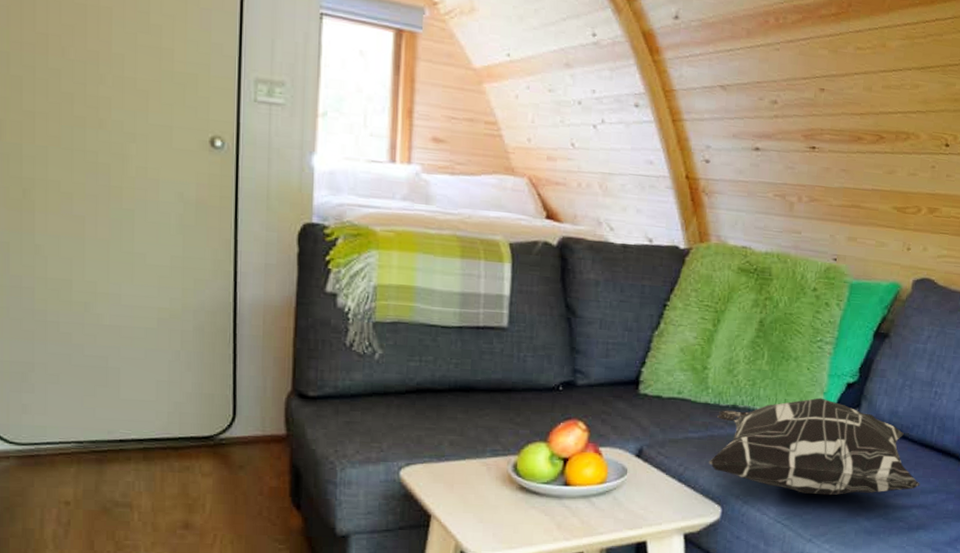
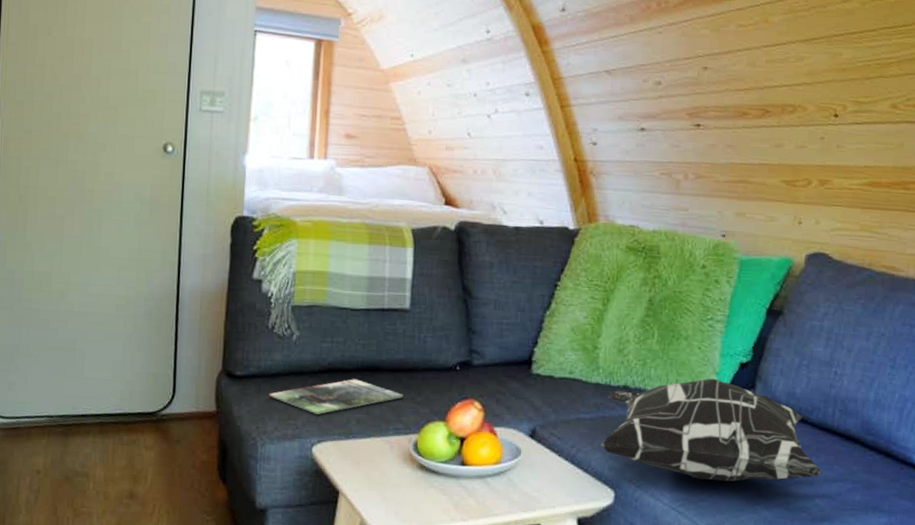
magazine: none [348,399,501,436] -> present [269,379,403,414]

